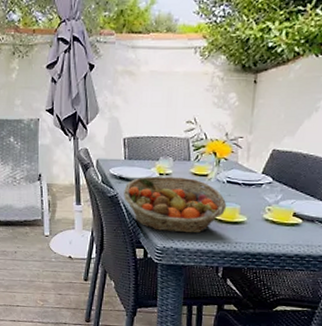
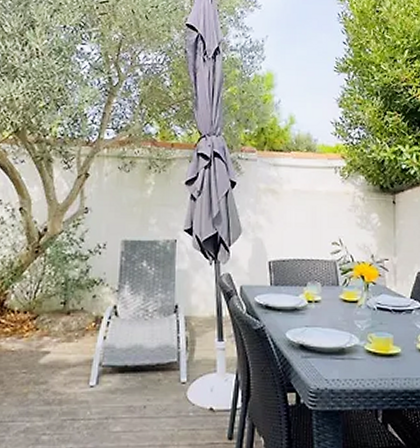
fruit basket: present [124,176,227,233] -> none [271,304,380,370]

